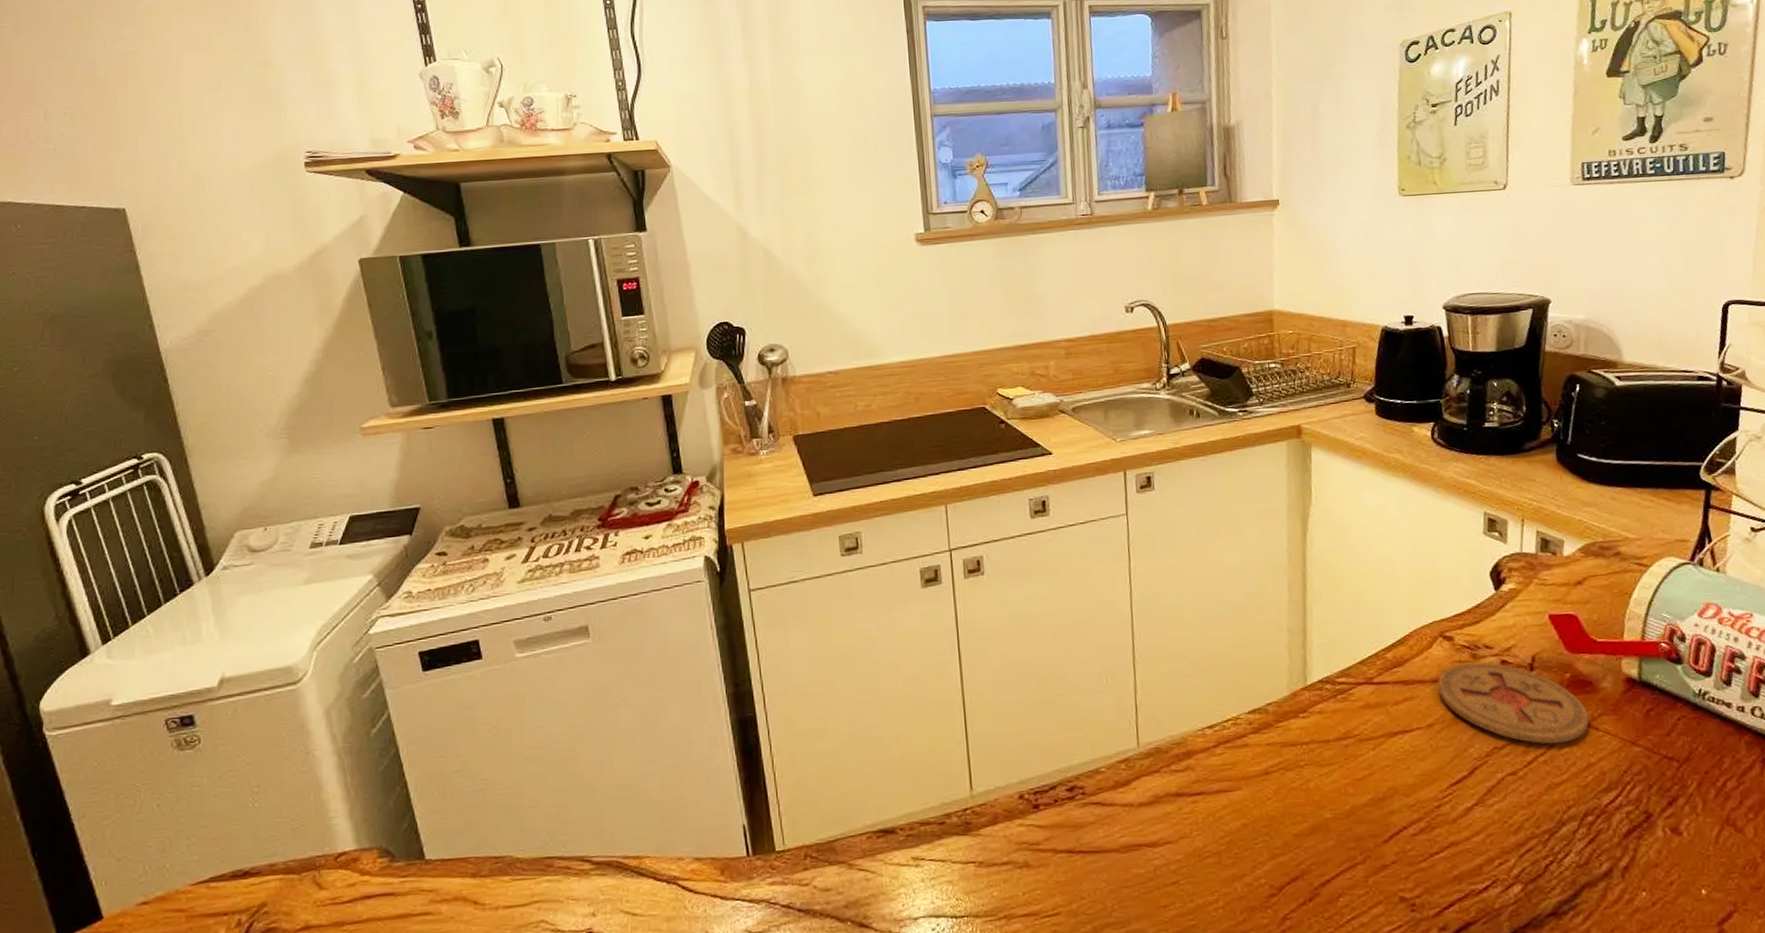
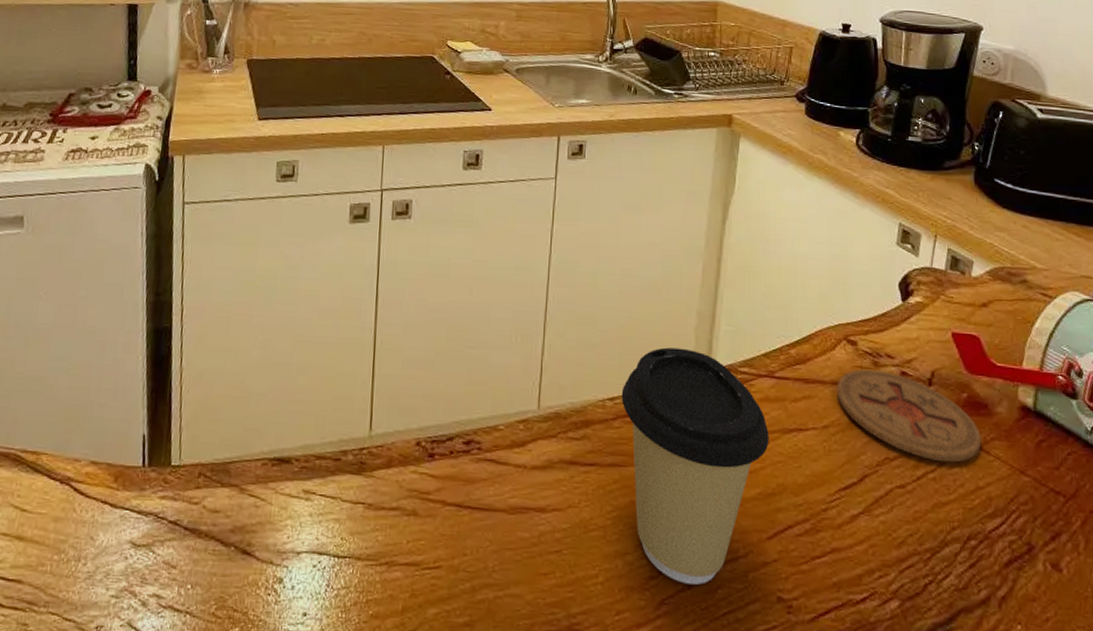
coffee cup: none [1219,667,1375,897] -> present [621,347,769,585]

